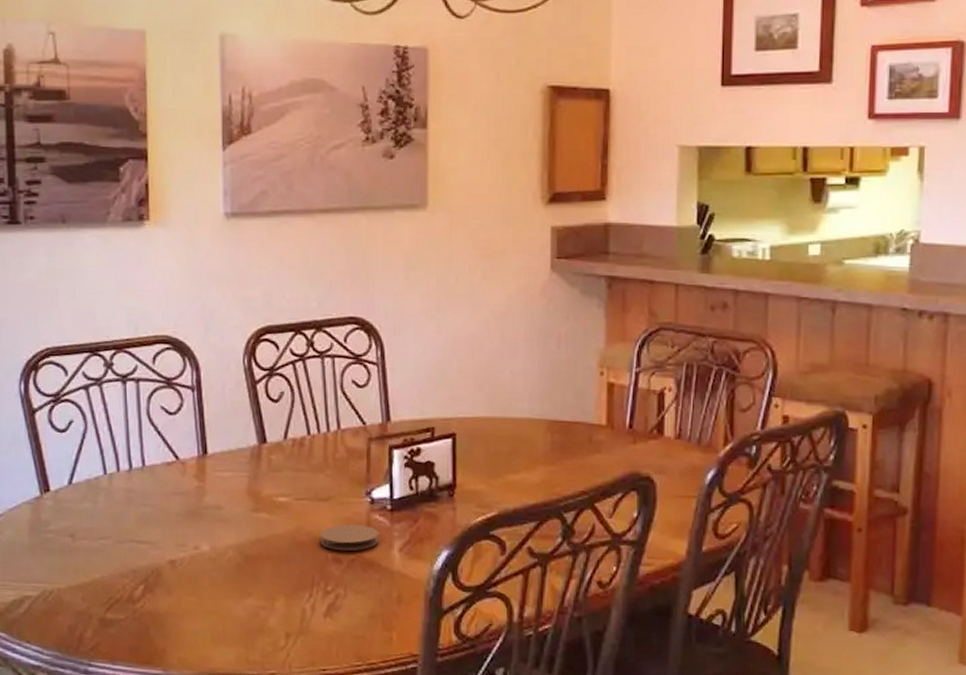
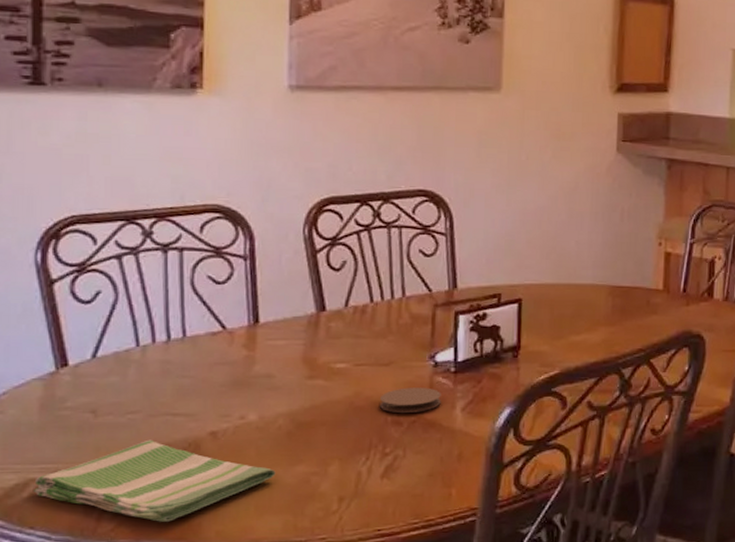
dish towel: none [27,565,228,646] -> present [33,439,276,522]

